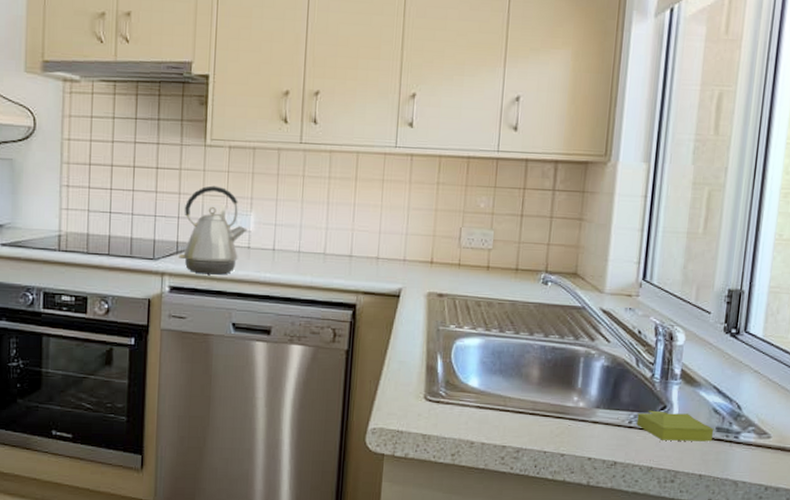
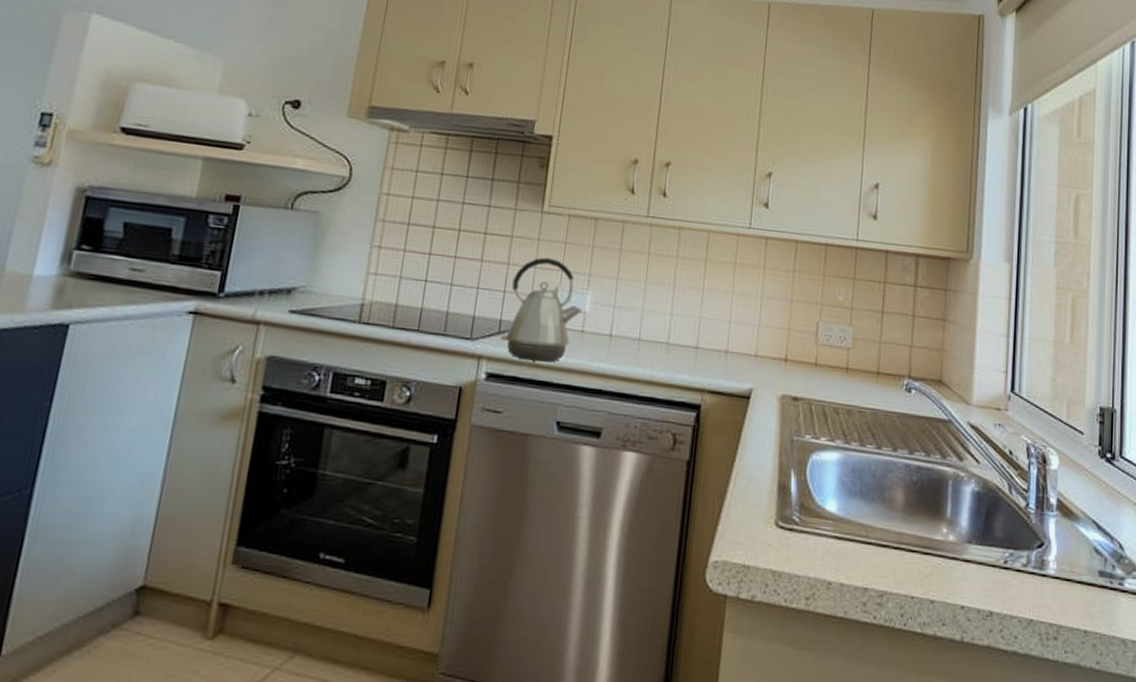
sponge: present [617,410,732,446] -> none [991,547,1117,595]

